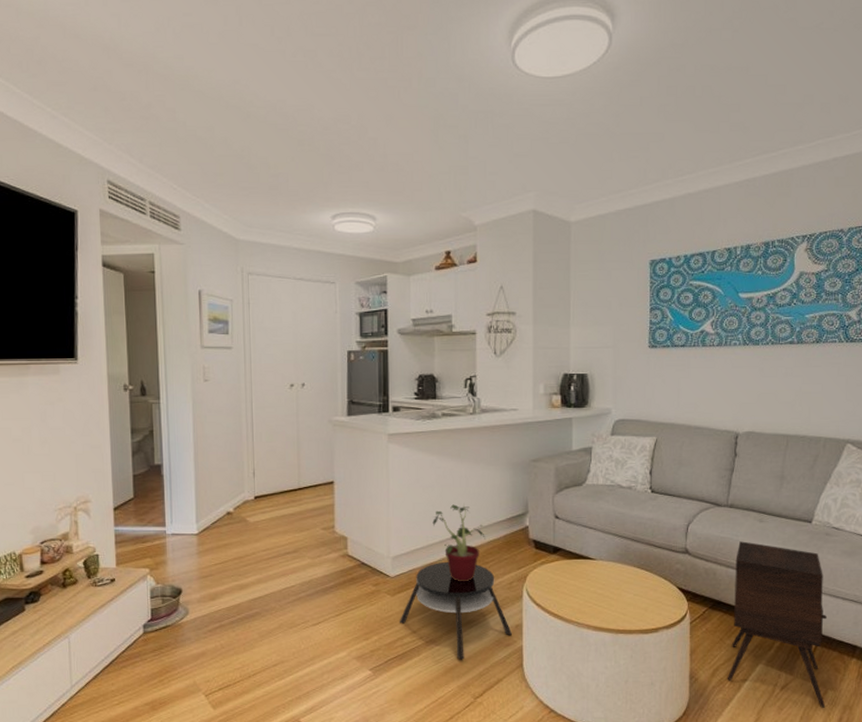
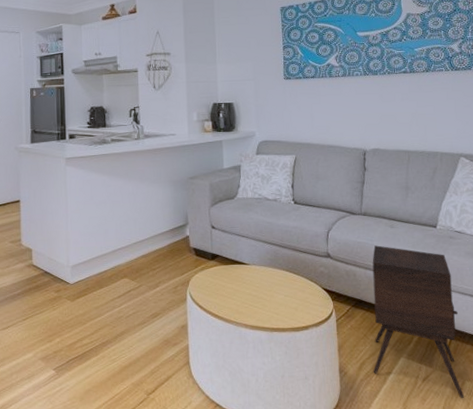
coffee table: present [399,561,512,660] -> none [78,269,178,359]
potted plant: present [432,504,485,582] -> none [105,218,152,287]

